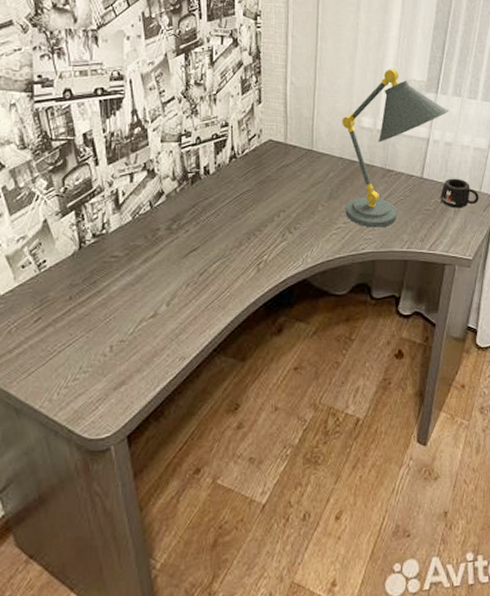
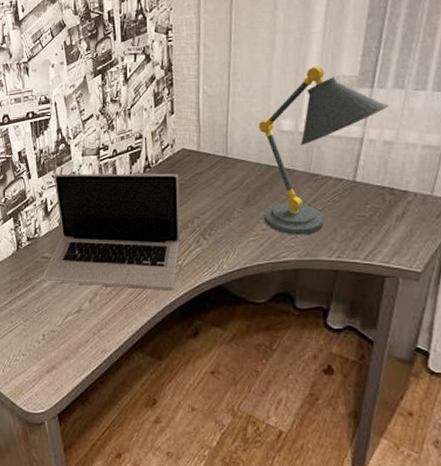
laptop: none [110,161,266,288] -> present [42,173,180,291]
mug: present [440,178,479,208] -> none [378,180,431,215]

